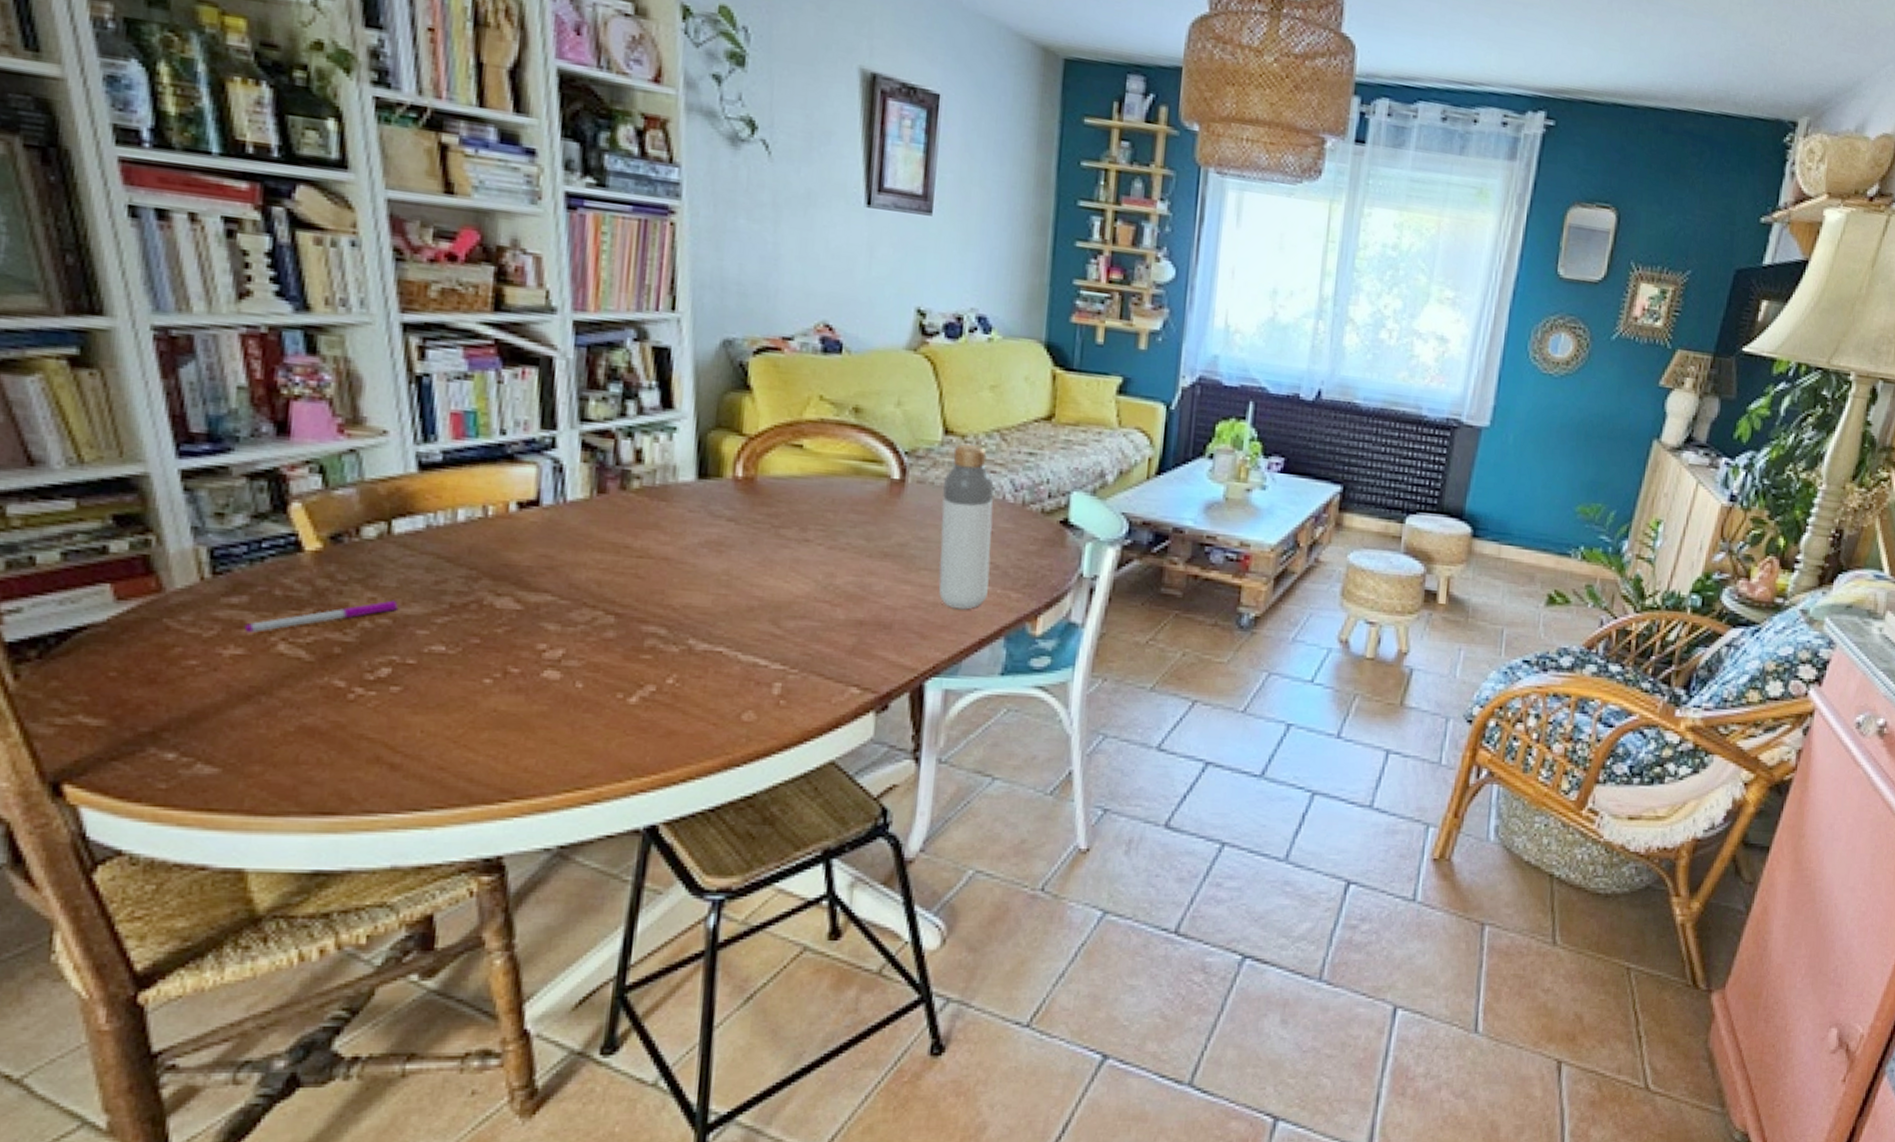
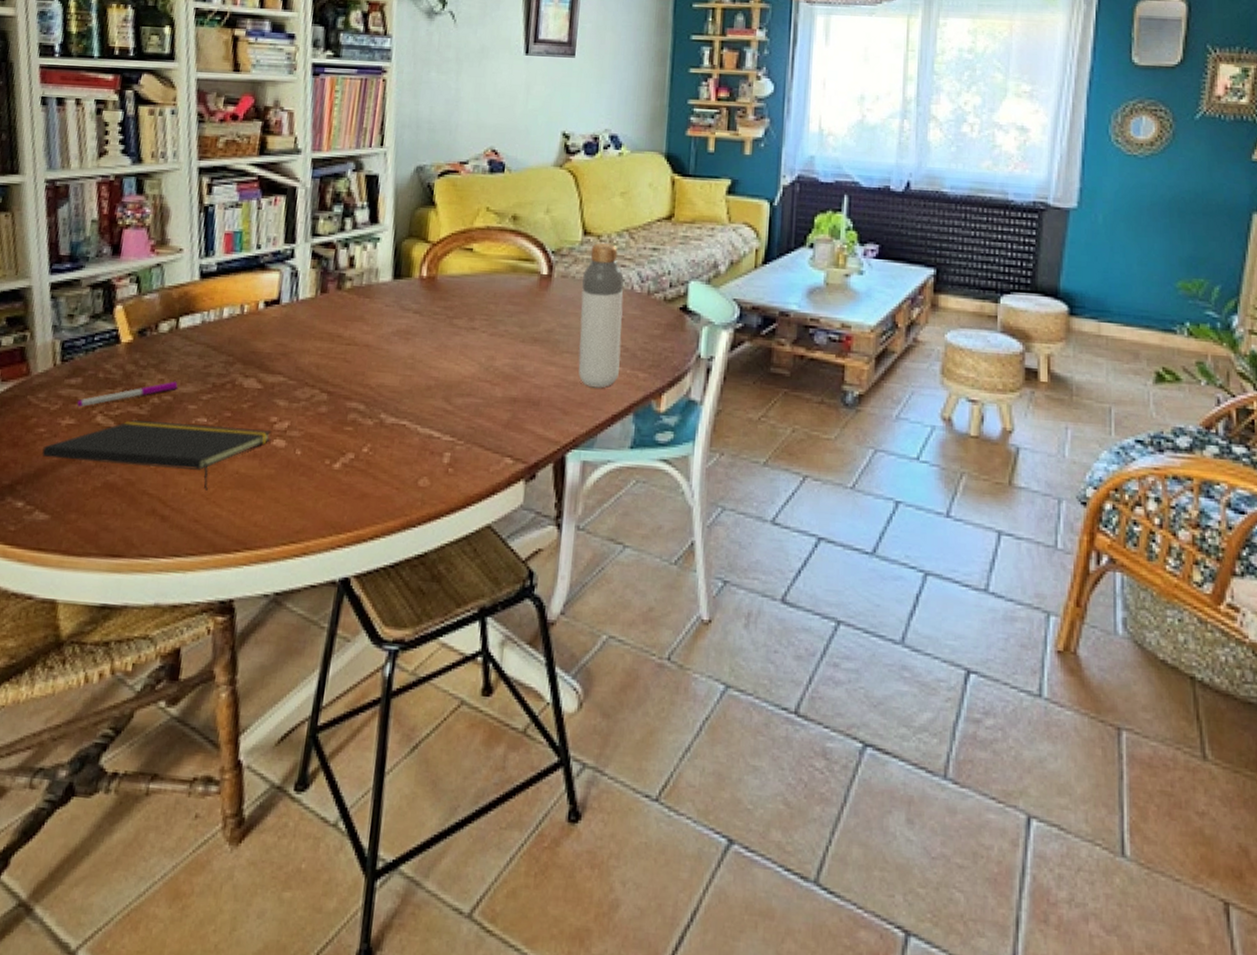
notepad: none [197,649,539,732] -> present [42,420,271,491]

